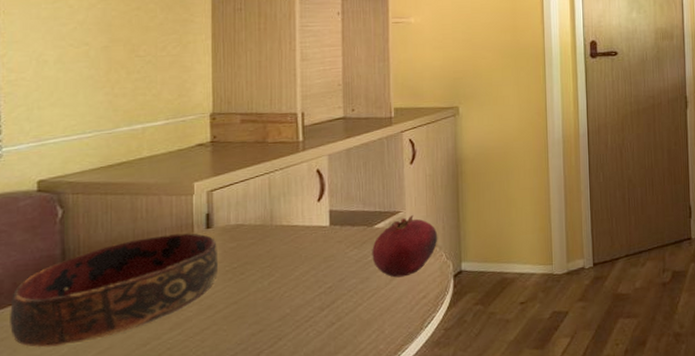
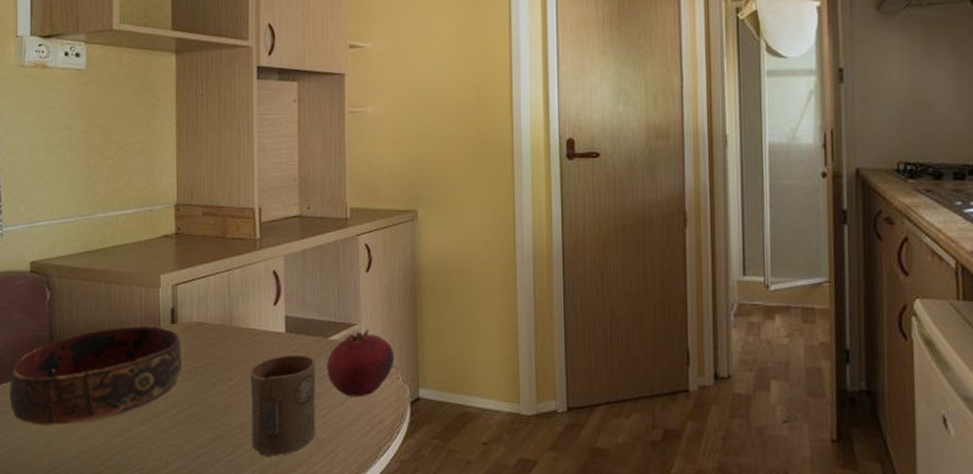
cup: none [293,244,361,344] -> present [250,354,316,457]

